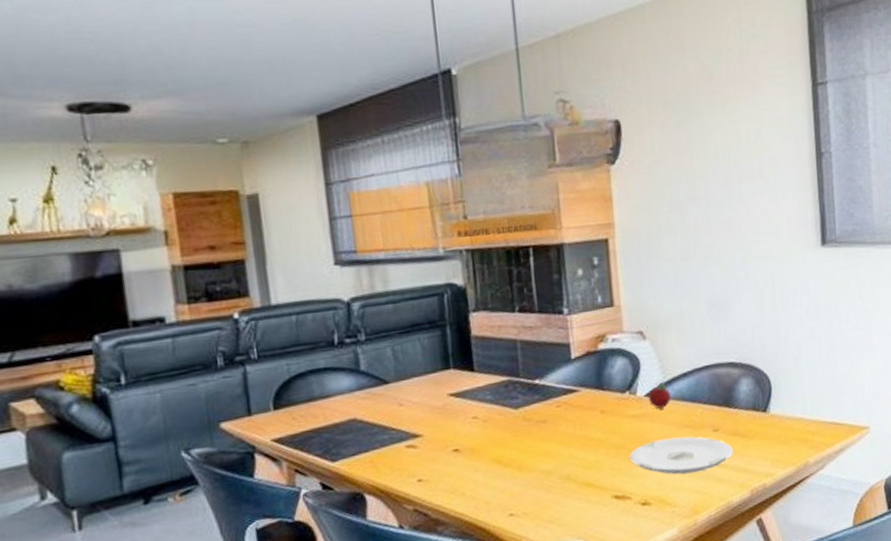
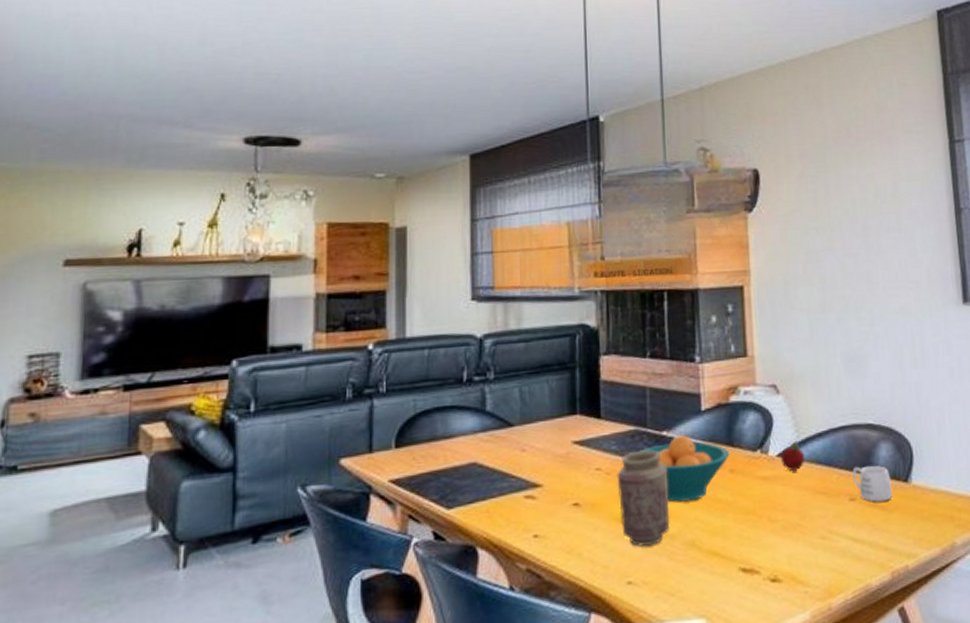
vase: none [493,398,547,484] -> present [616,450,670,547]
fruit bowl: none [515,382,601,443] -> present [640,435,730,502]
plate: present [629,436,733,474] -> none [759,504,872,548]
mug: none [715,399,753,432] -> present [852,465,893,502]

